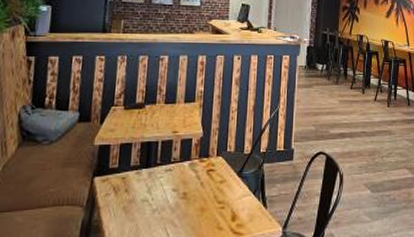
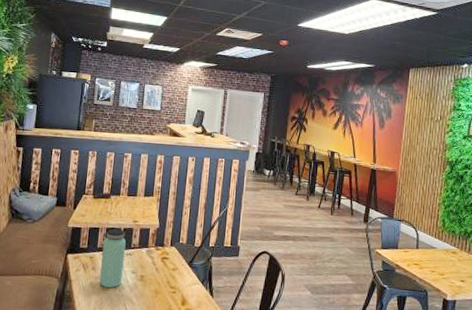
bottle: none [134,141,165,212] -> present [99,228,126,288]

